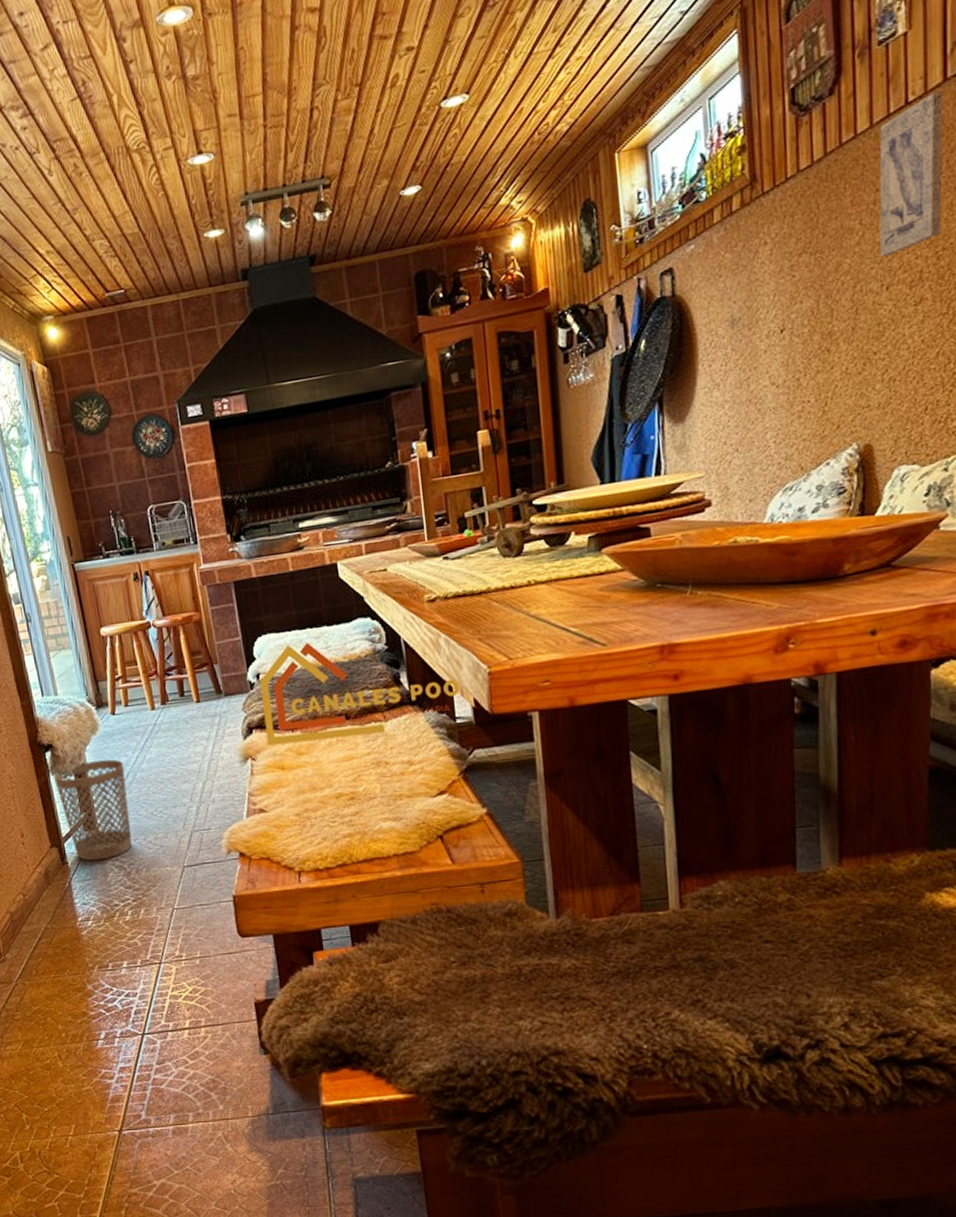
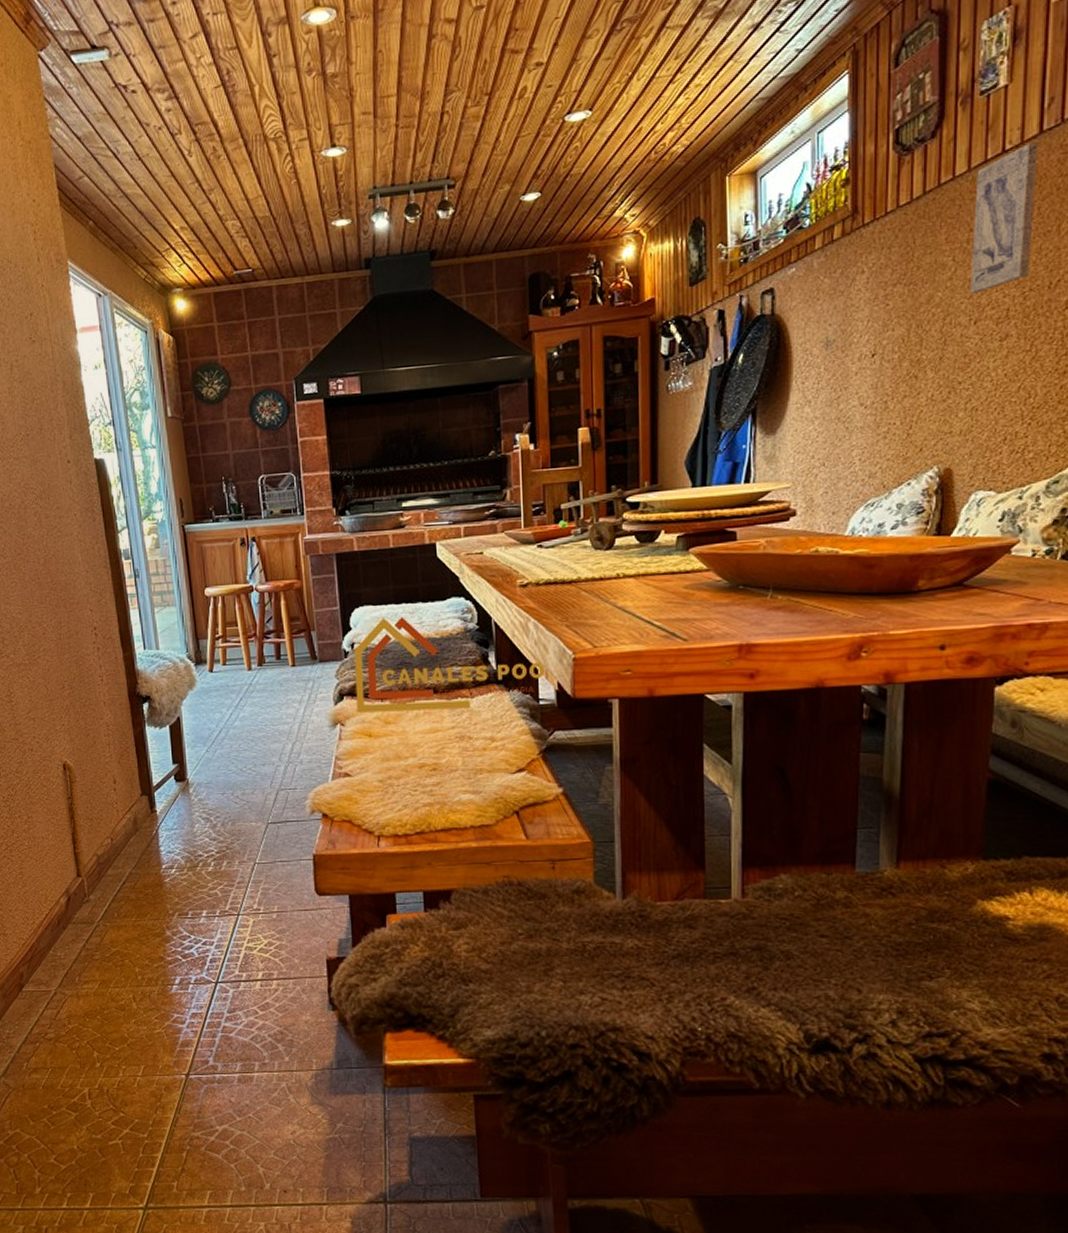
wastebasket: present [54,759,132,861] -> none [149,715,220,811]

